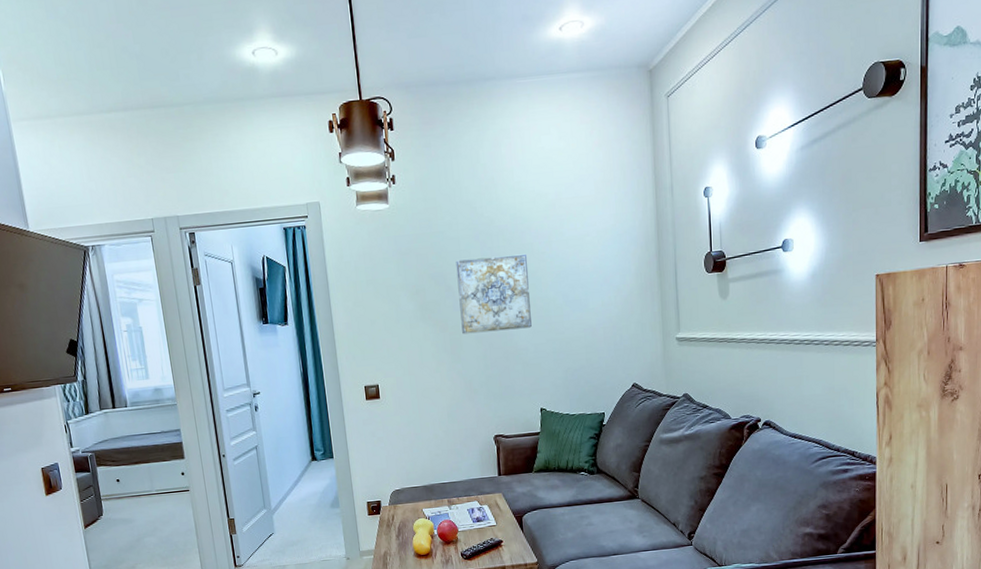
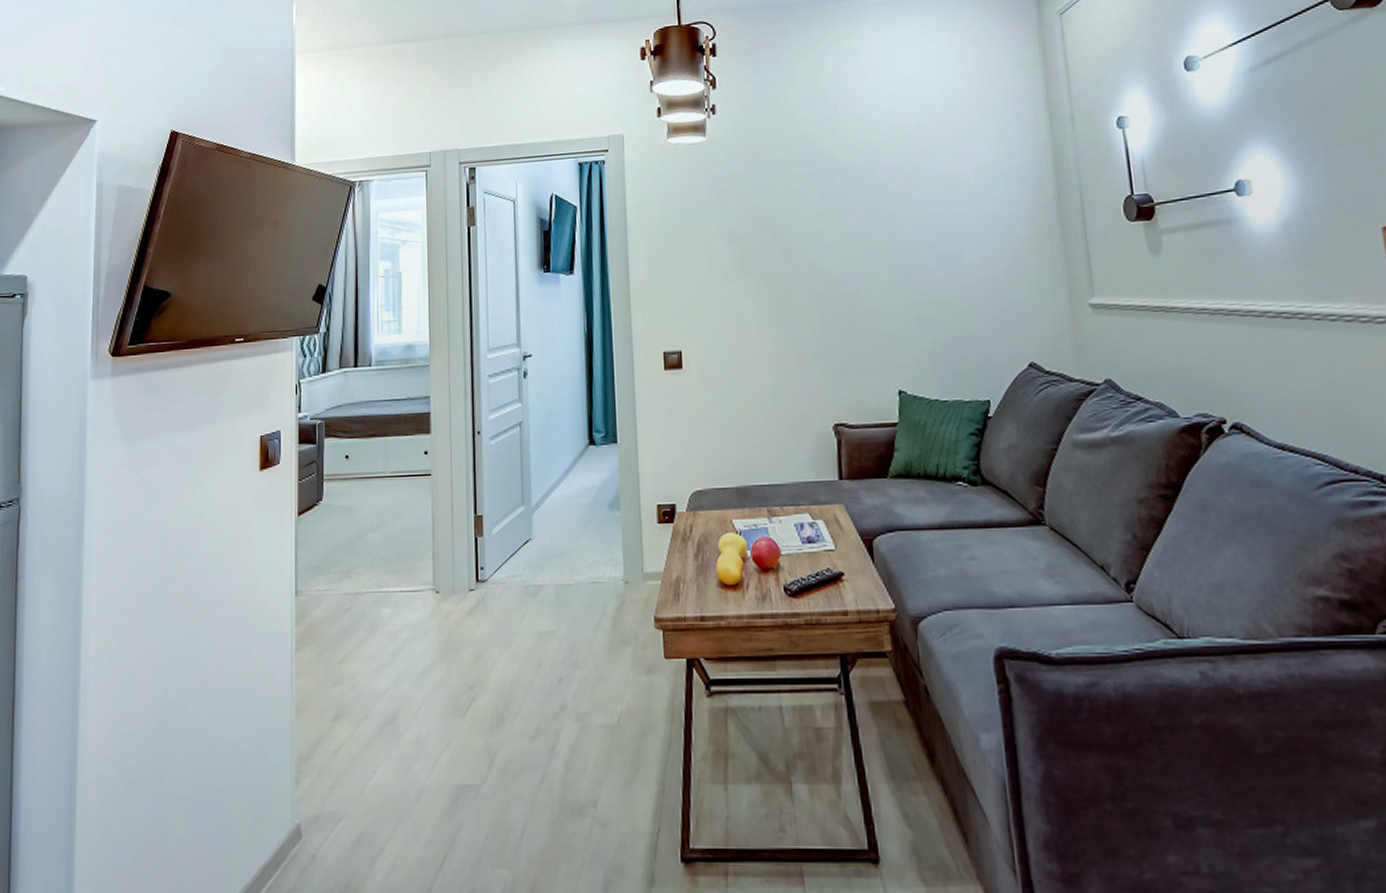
wall art: present [456,253,532,335] -> none [787,195,886,292]

